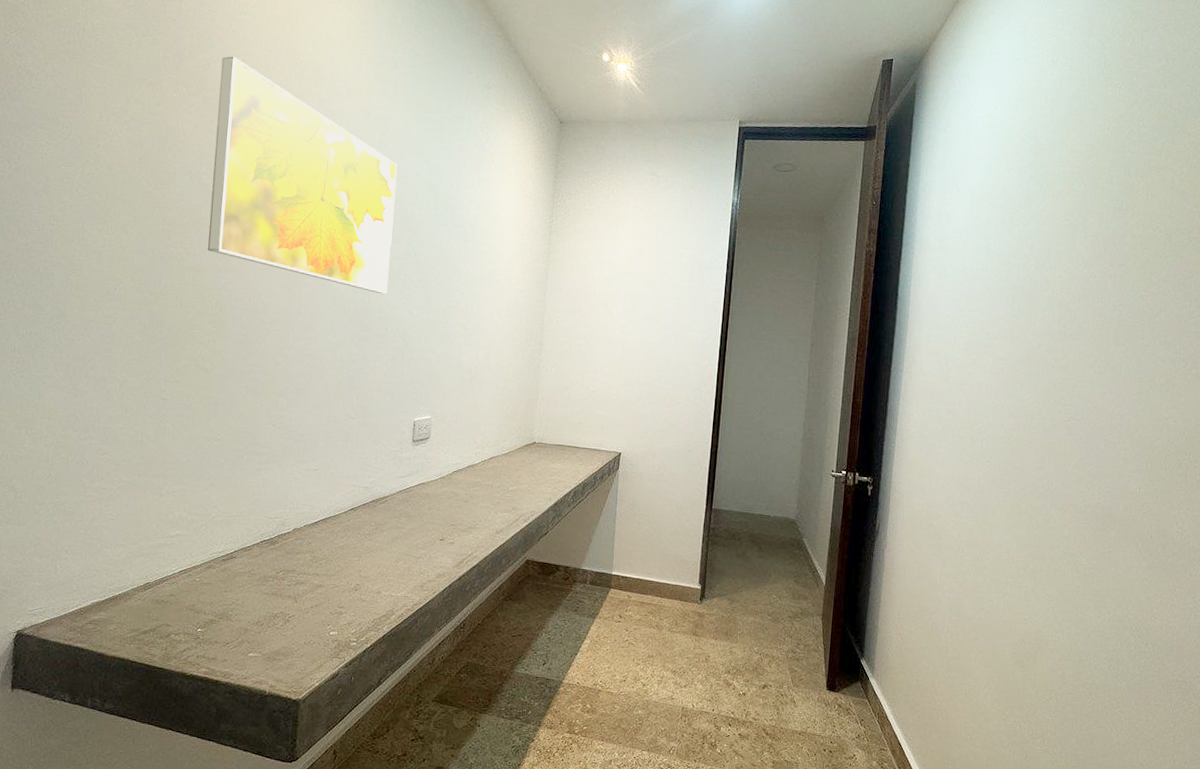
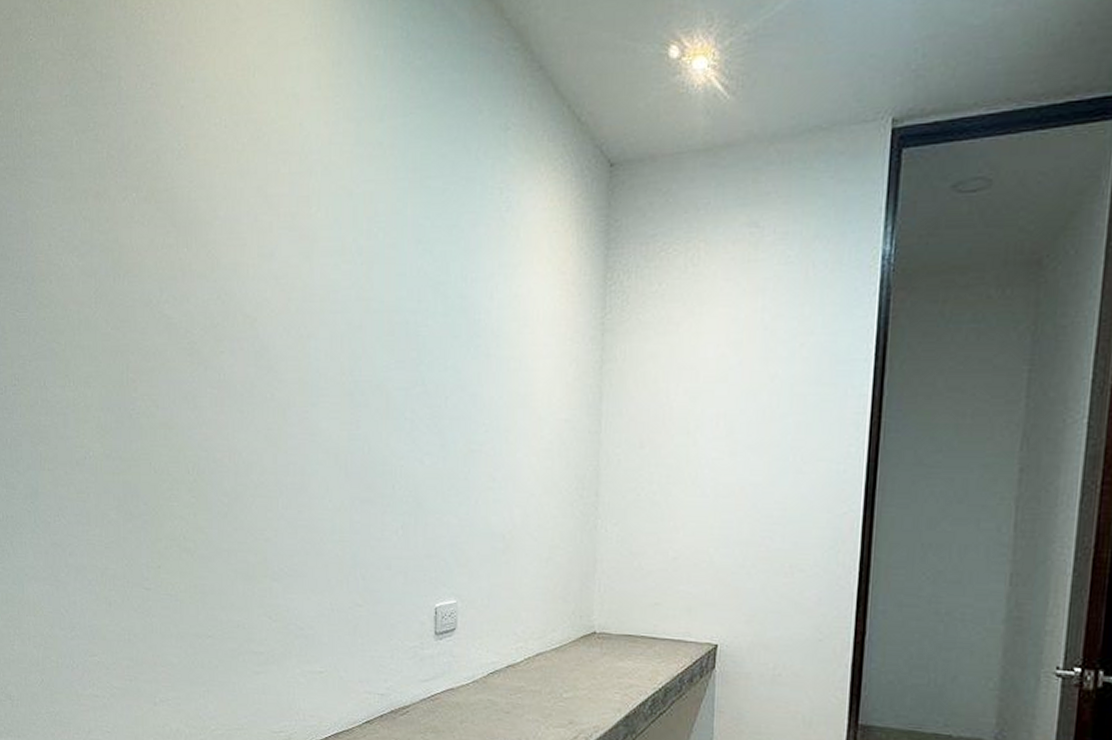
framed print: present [208,56,397,294] -> none [172,140,393,439]

